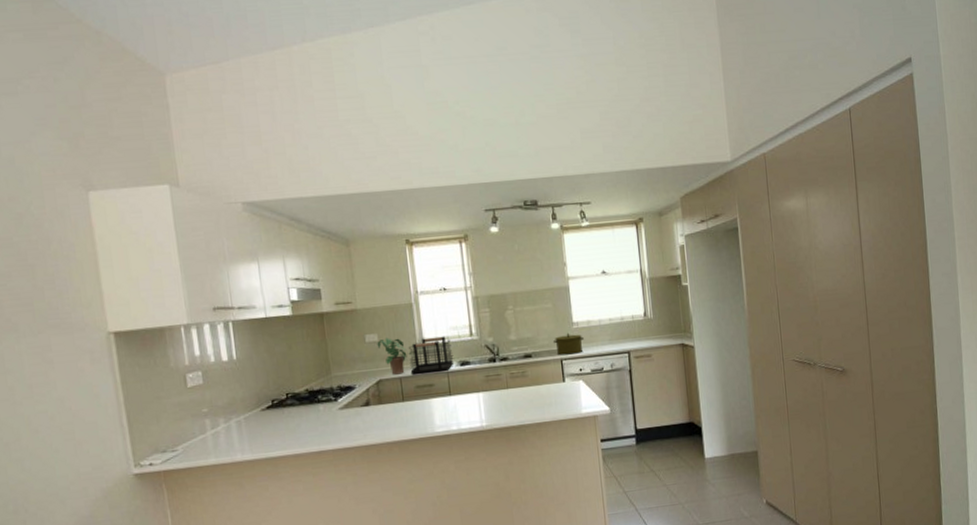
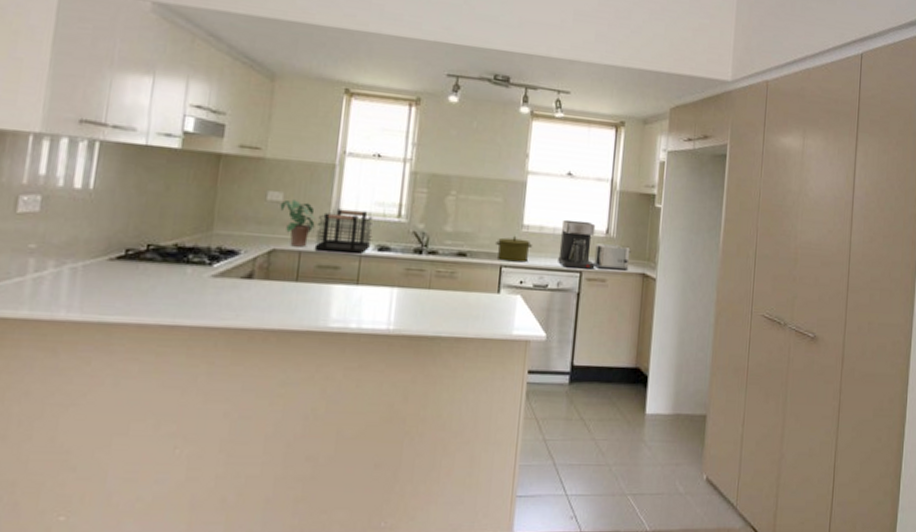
coffee maker: none [605,309,640,351] -> present [558,219,596,269]
toaster: none [636,323,669,348] -> present [593,243,632,272]

